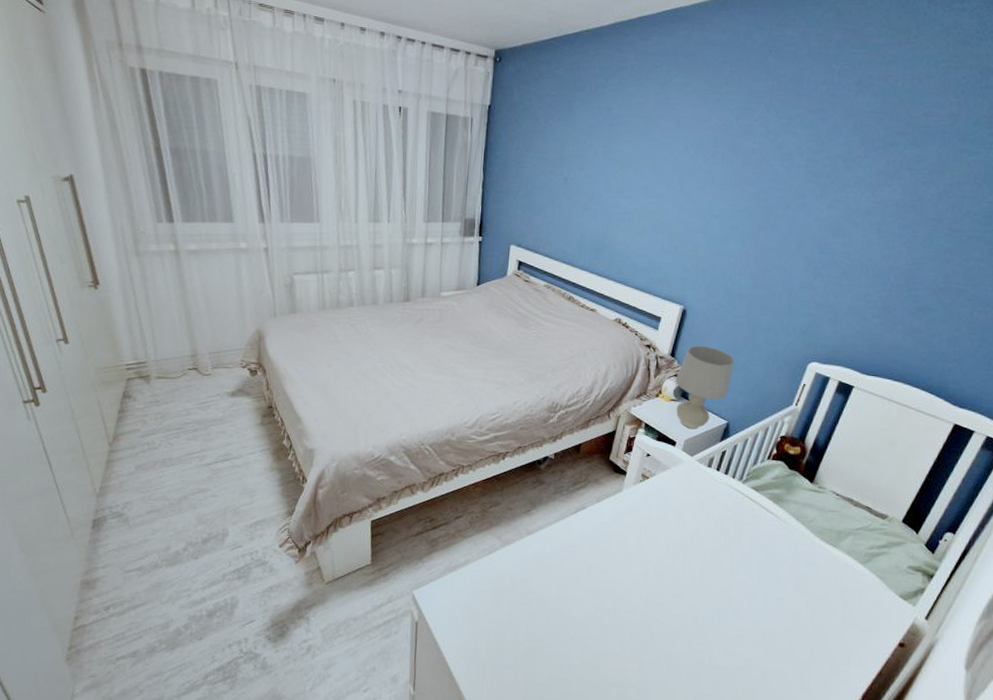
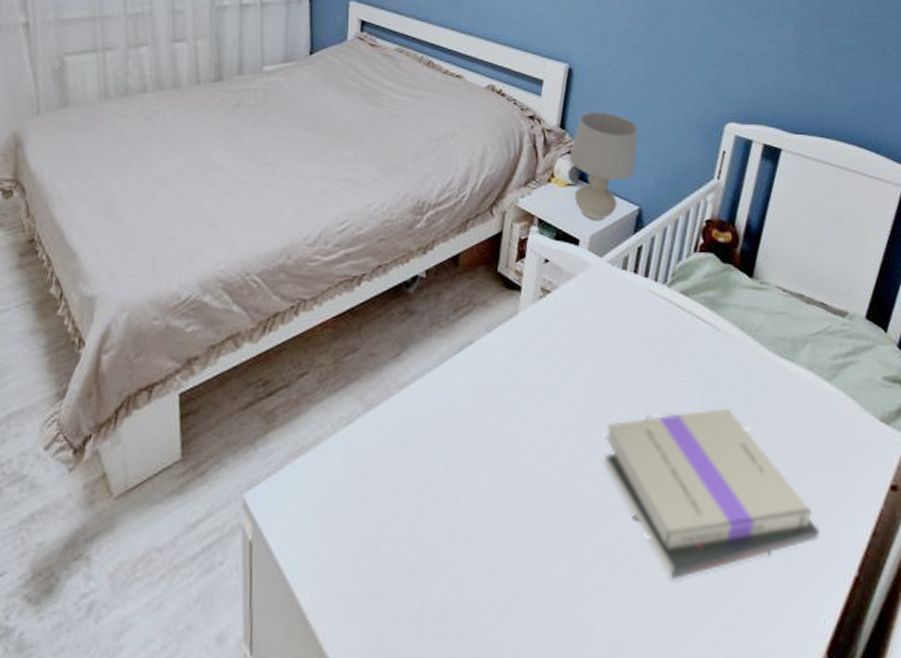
books: none [676,573,836,685] -> present [604,408,820,579]

